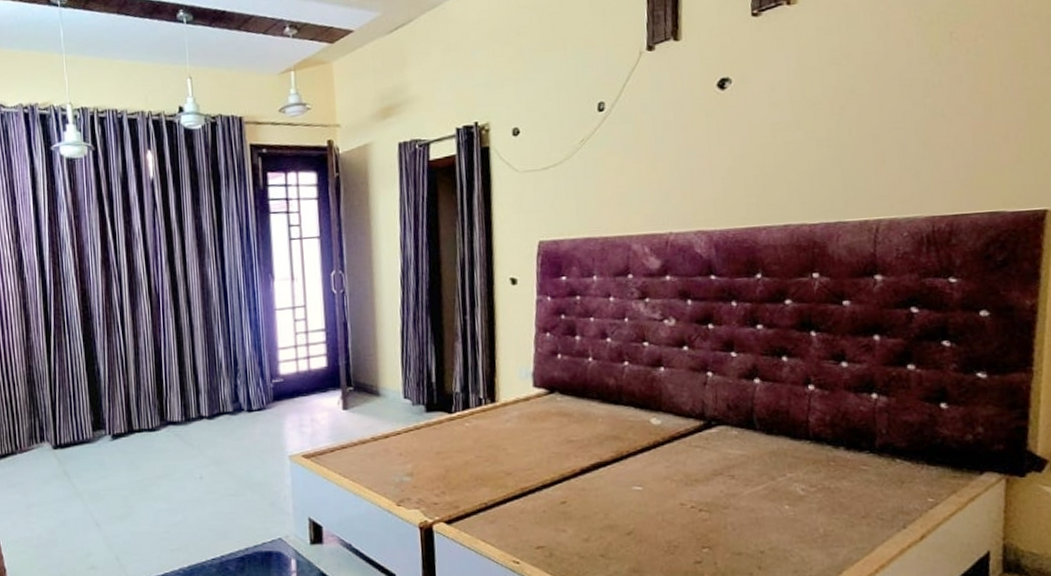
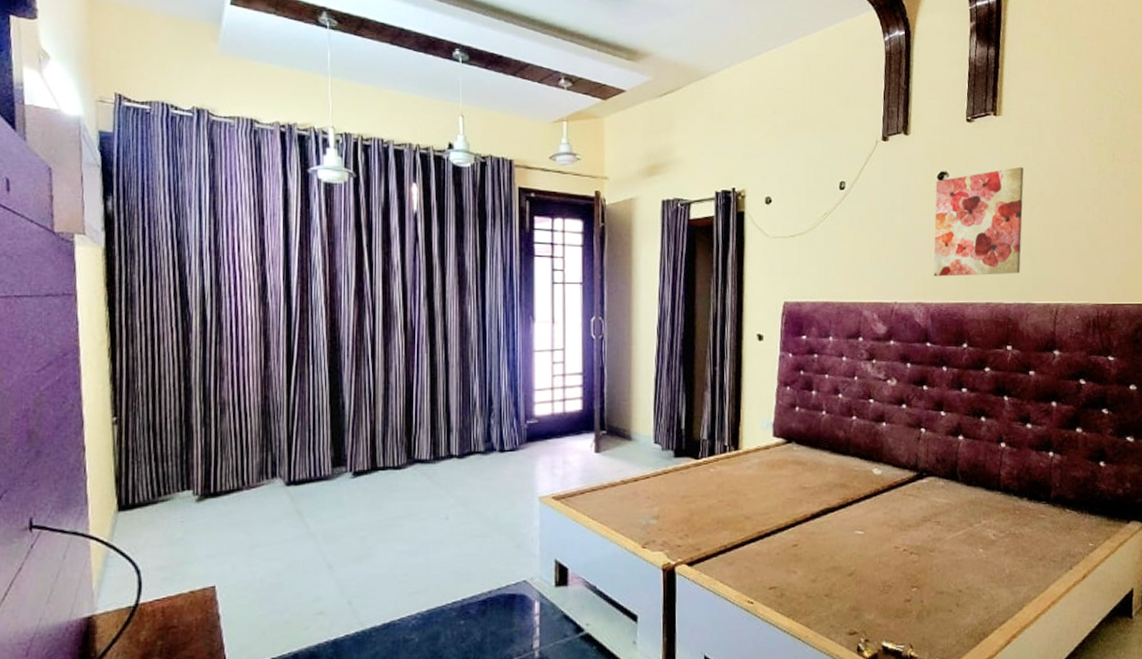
wall art: none [715,61,829,200] -> present [933,166,1024,277]

